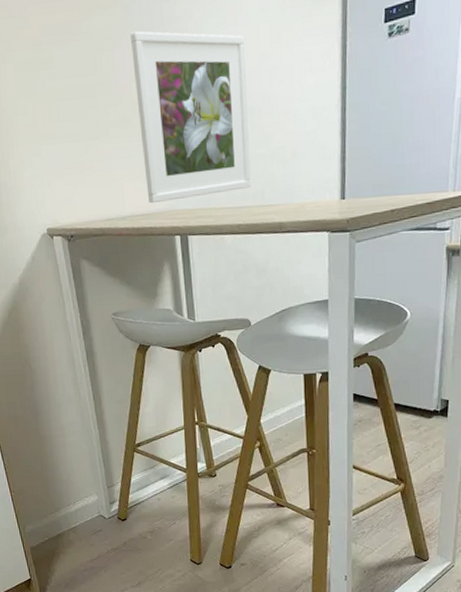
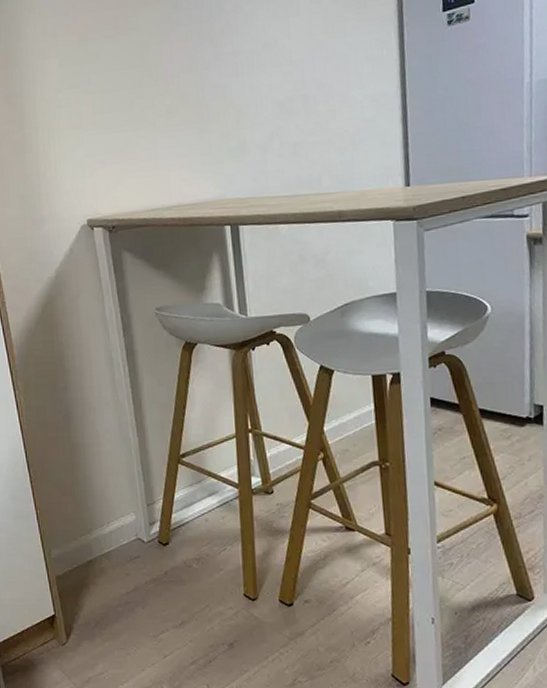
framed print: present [130,31,251,204] -> none [179,25,307,193]

